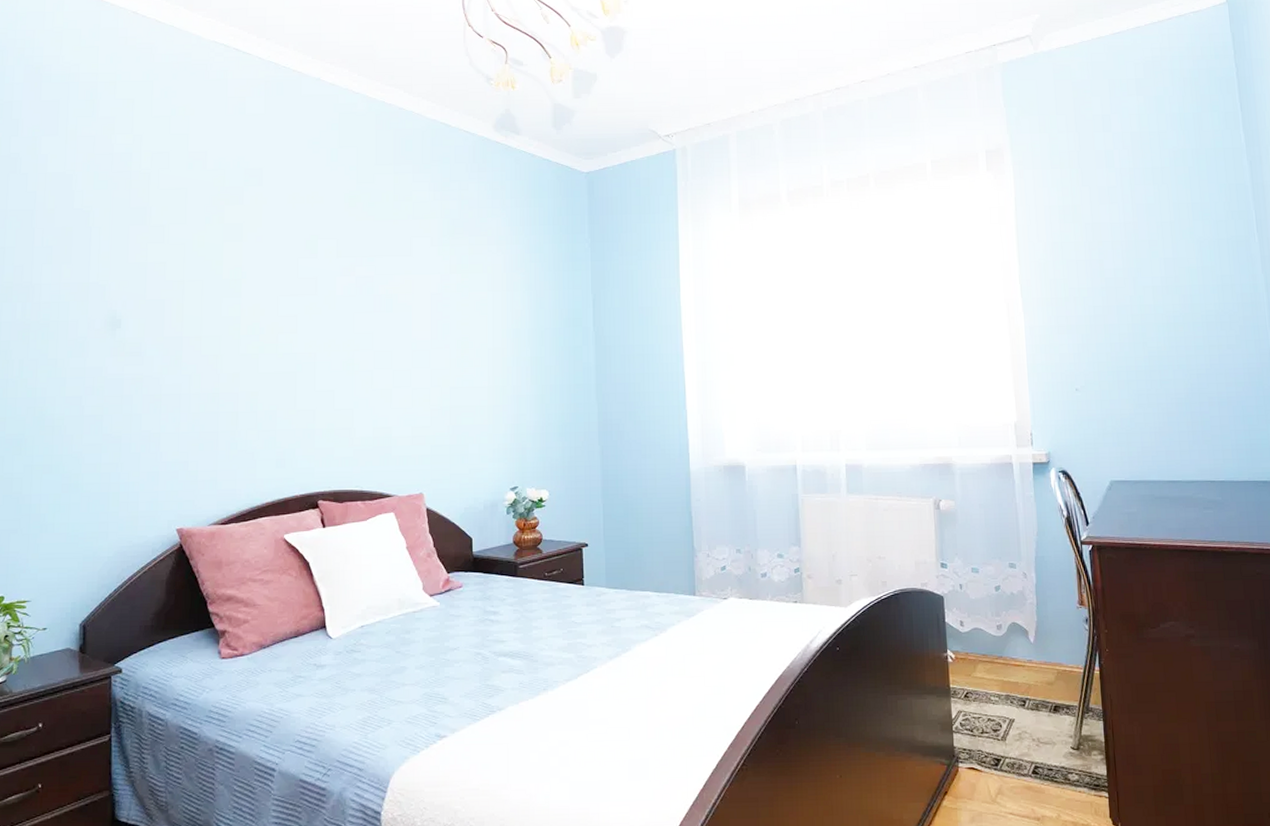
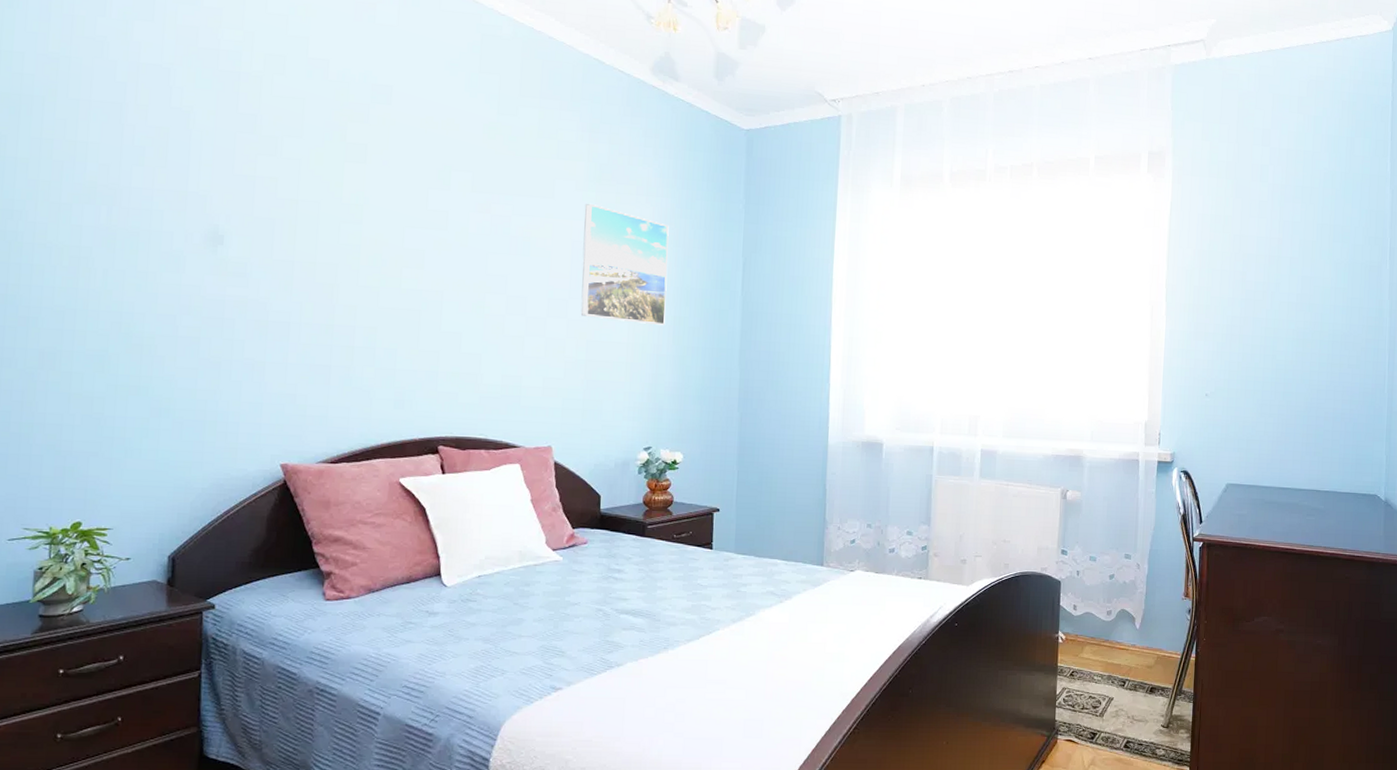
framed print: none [441,257,523,367] -> present [580,203,669,326]

